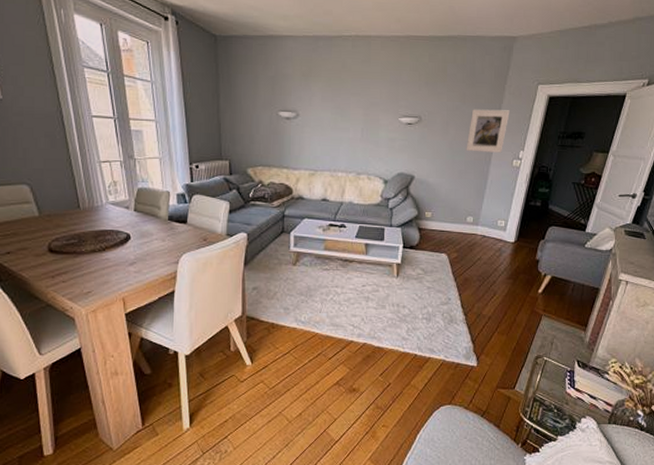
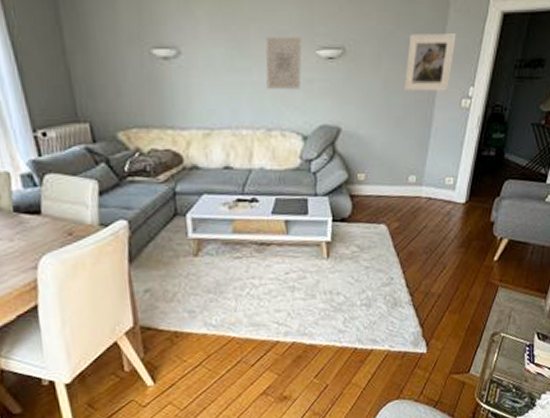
wall art: none [359,106,388,146] -> present [265,36,302,90]

